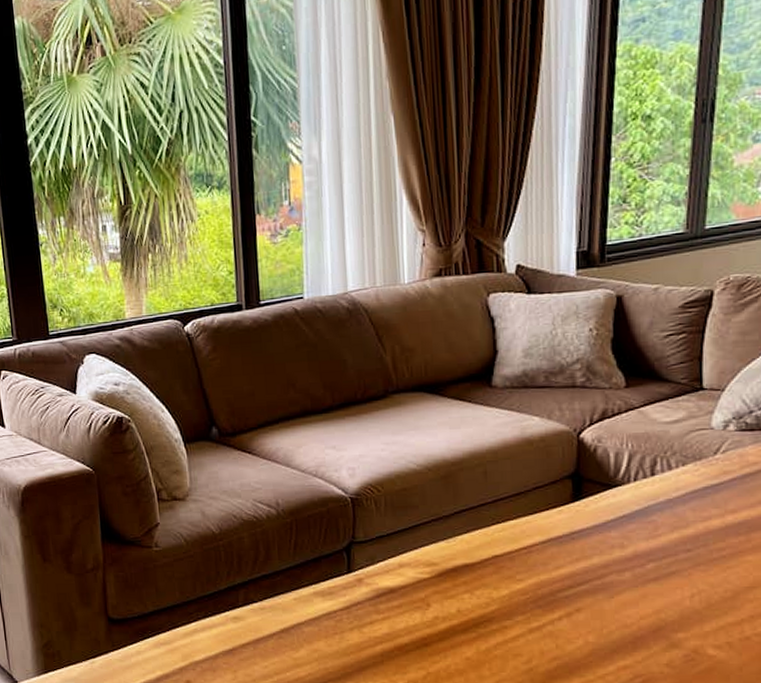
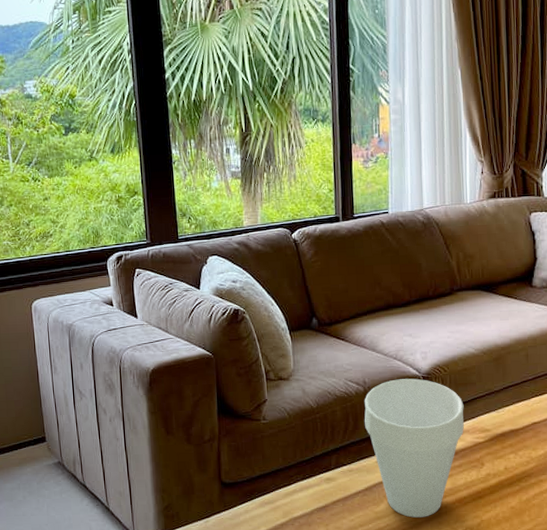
cup: none [277,500,404,667] -> present [364,378,464,518]

